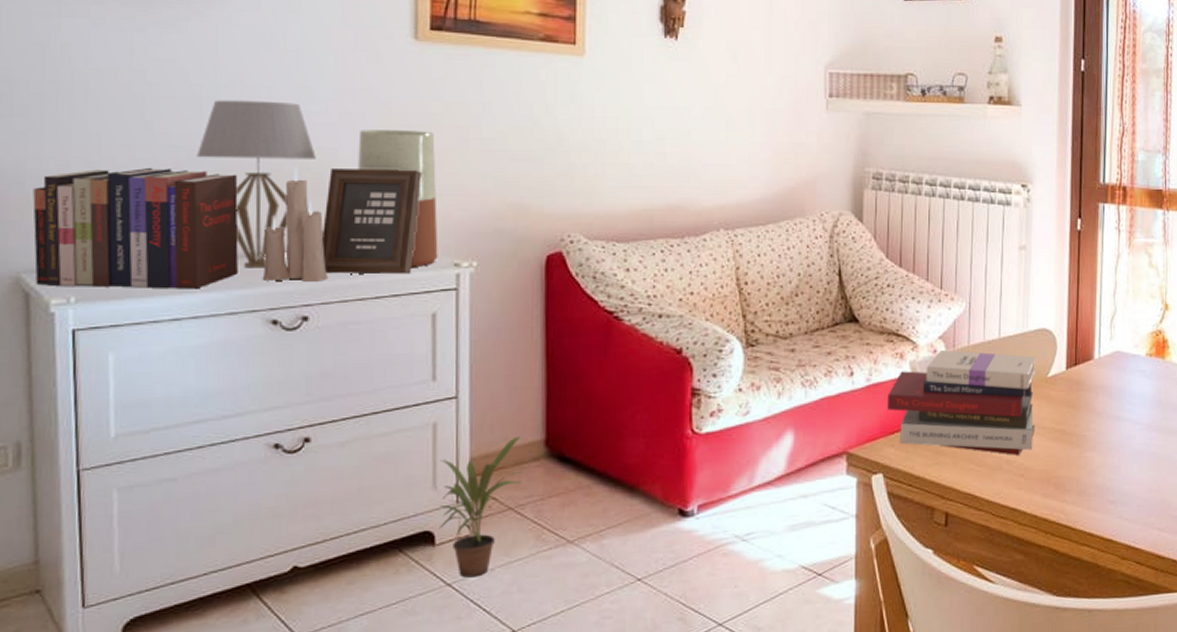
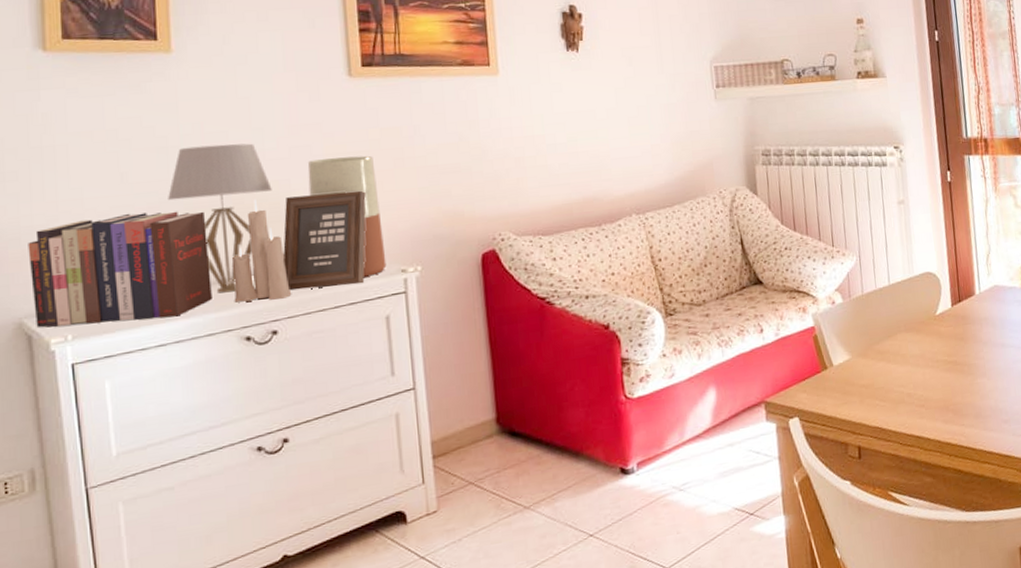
potted plant: present [438,436,523,578] -> none [405,417,479,550]
books: present [888,350,1036,455] -> none [795,297,930,389]

